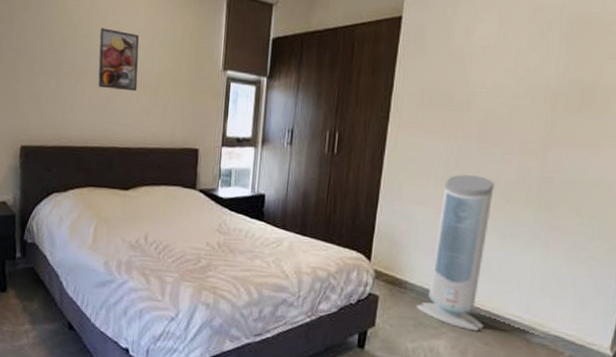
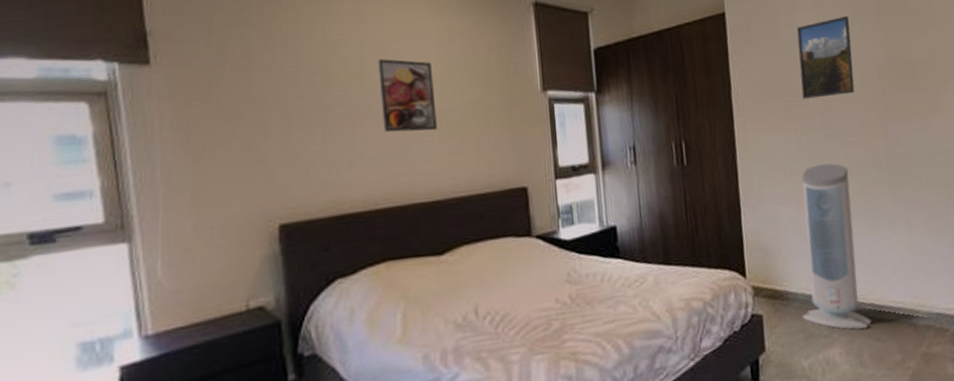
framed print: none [463,31,534,112] -> present [796,15,855,99]

